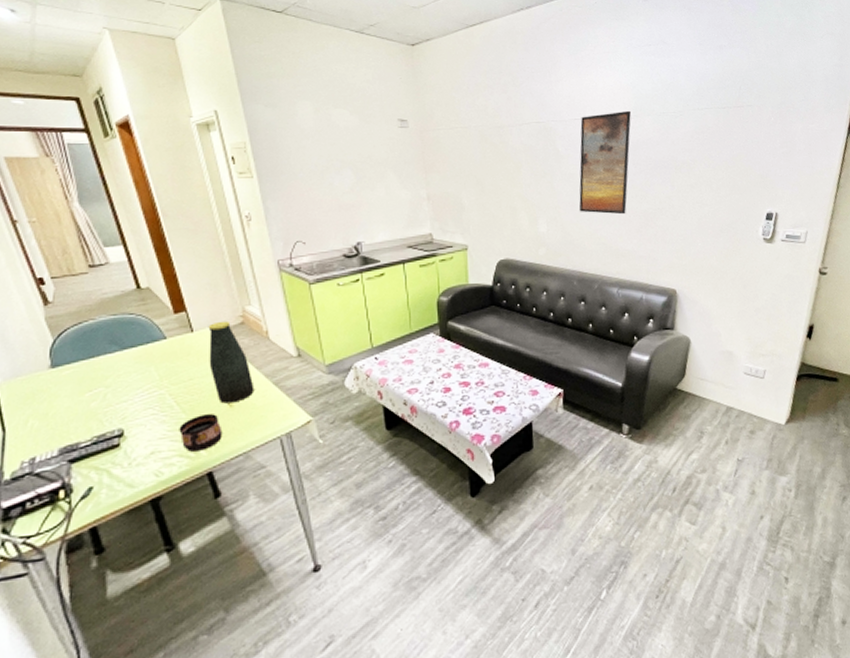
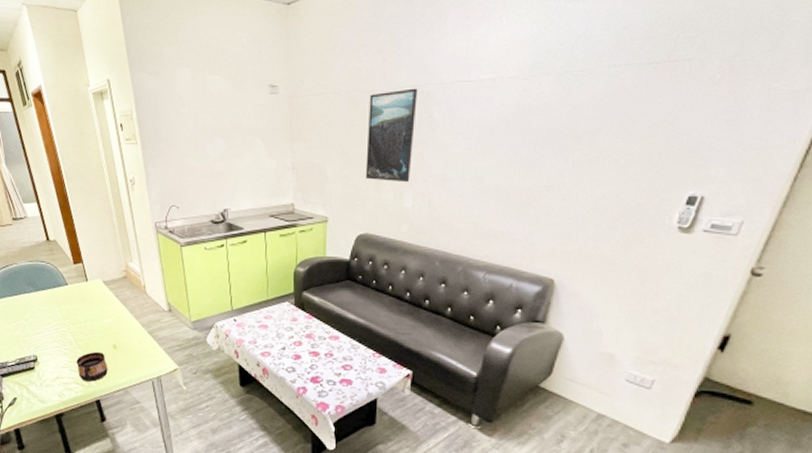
bottle: present [208,321,255,404] -> none [99,274,133,345]
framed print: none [498,124,543,210] -> present [365,88,418,183]
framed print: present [579,110,631,215] -> none [450,69,525,192]

